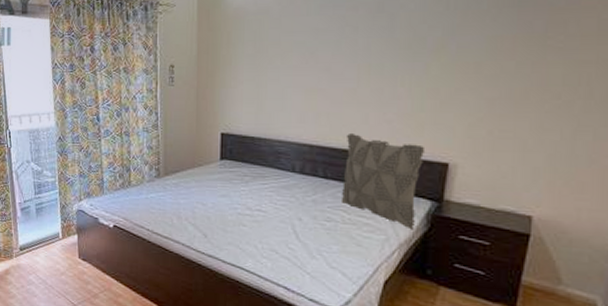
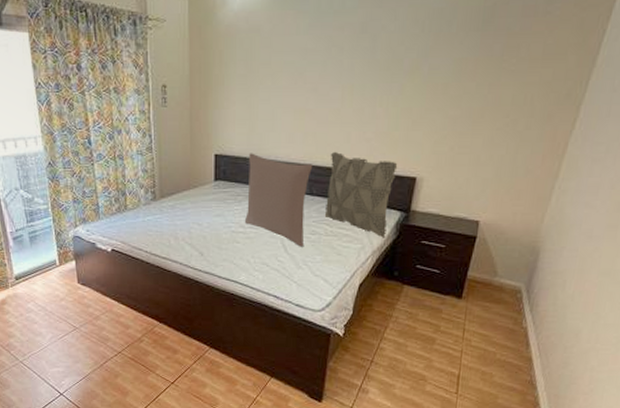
pillow: none [251,132,327,235] -> present [244,153,313,247]

